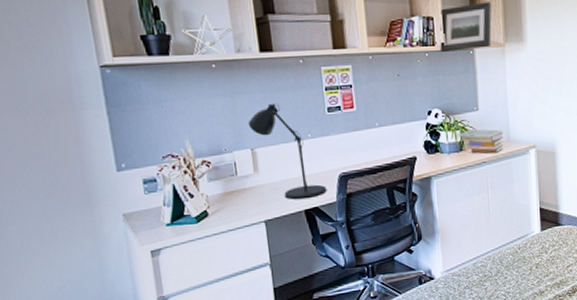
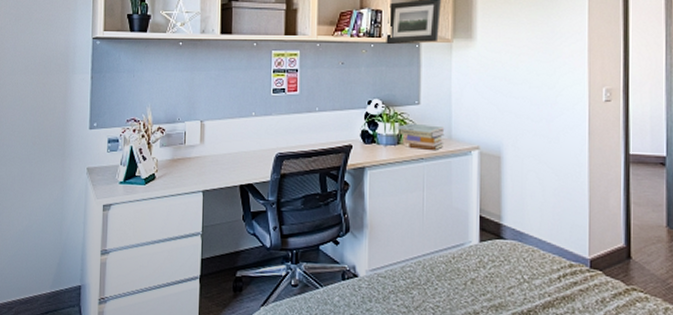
desk lamp: present [247,103,327,200] -> none [201,80,263,175]

